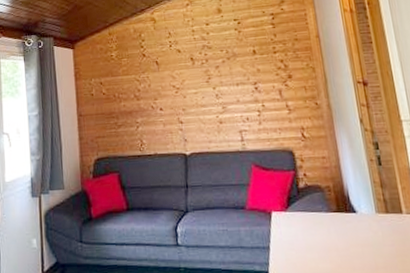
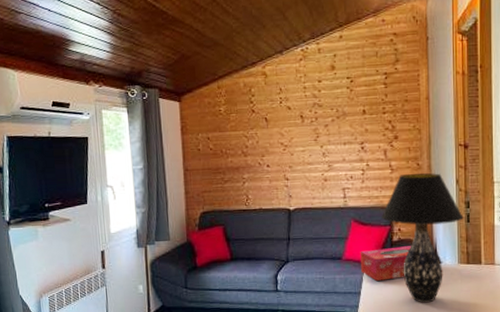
tissue box: none [264,193,320,233] -> present [360,246,411,281]
table lamp: none [283,112,374,260] -> present [381,173,463,303]

